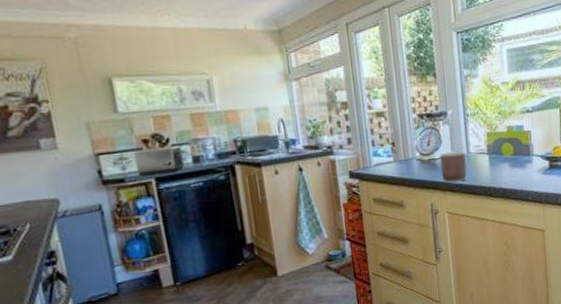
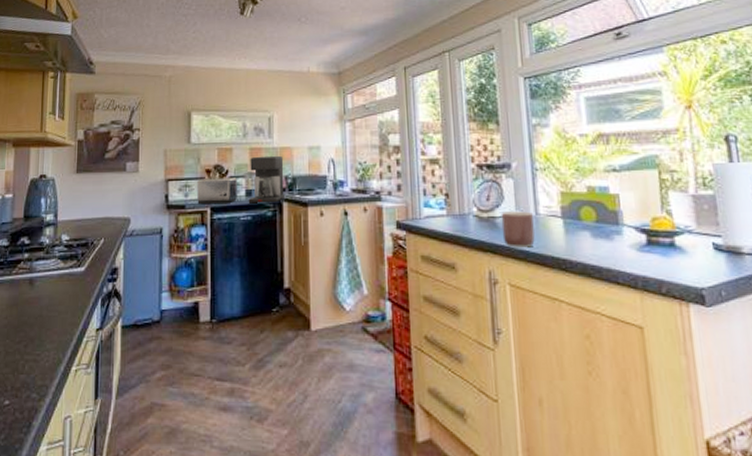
coffee maker: none [192,119,236,170] -> present [248,155,284,204]

